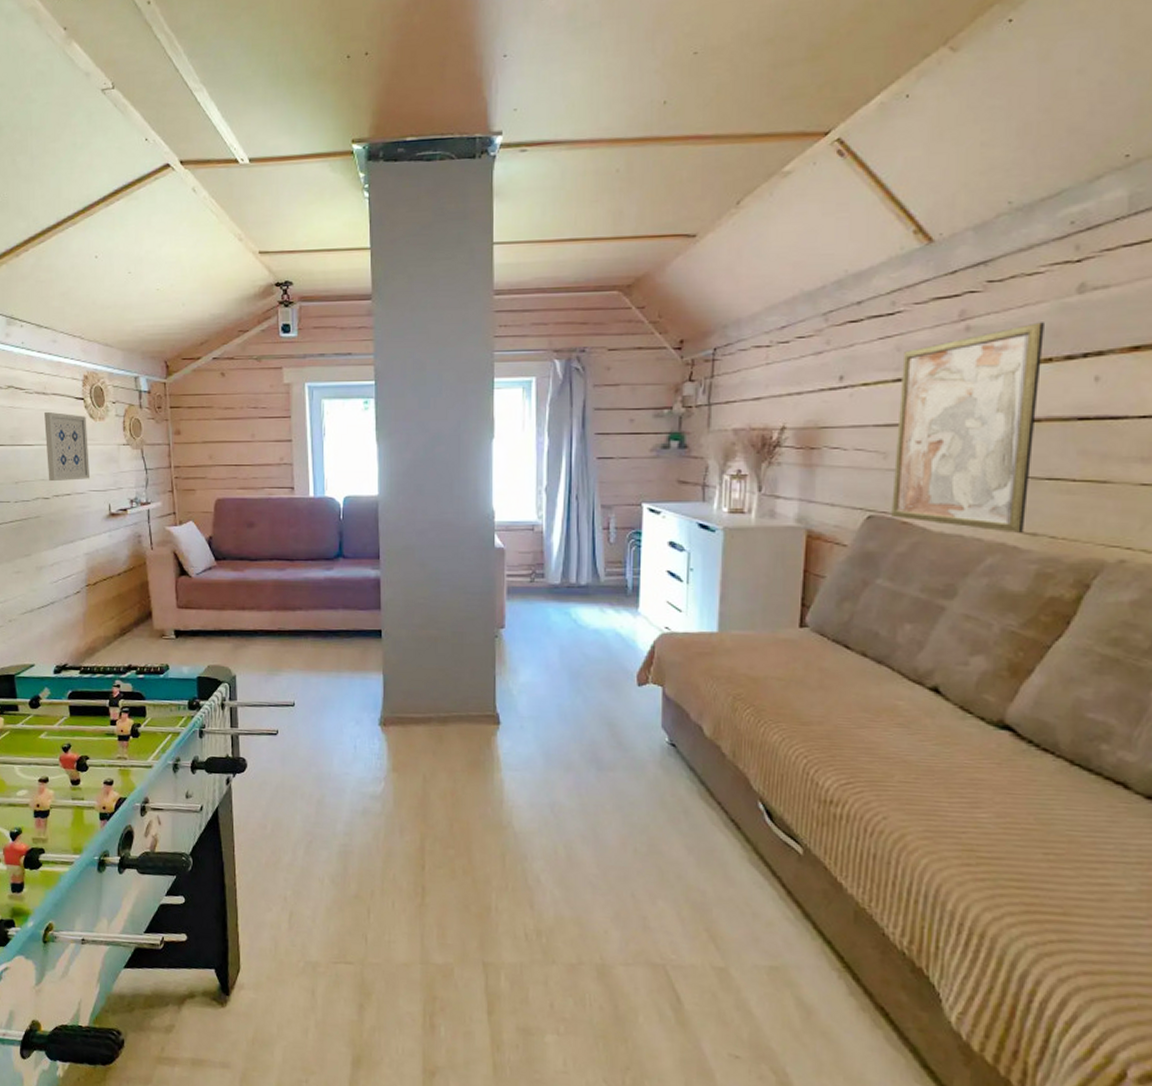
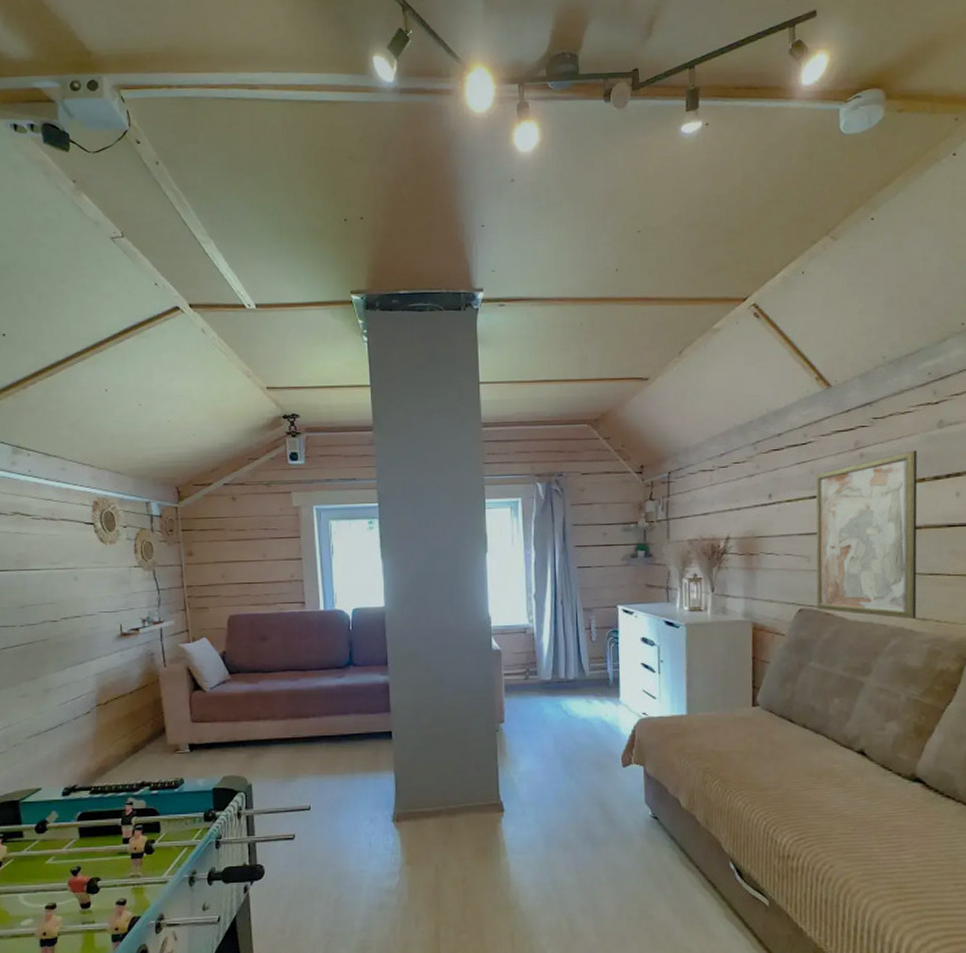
wall art: present [44,411,91,482] -> none [52,536,101,605]

